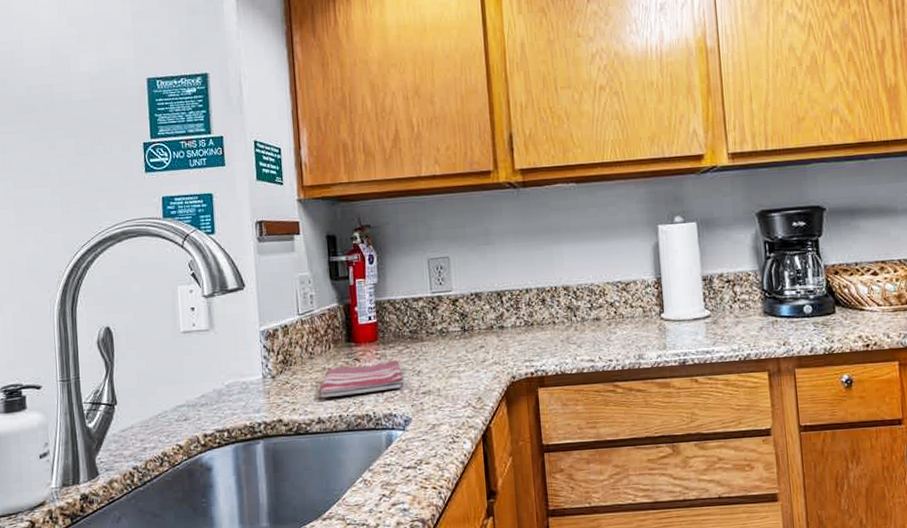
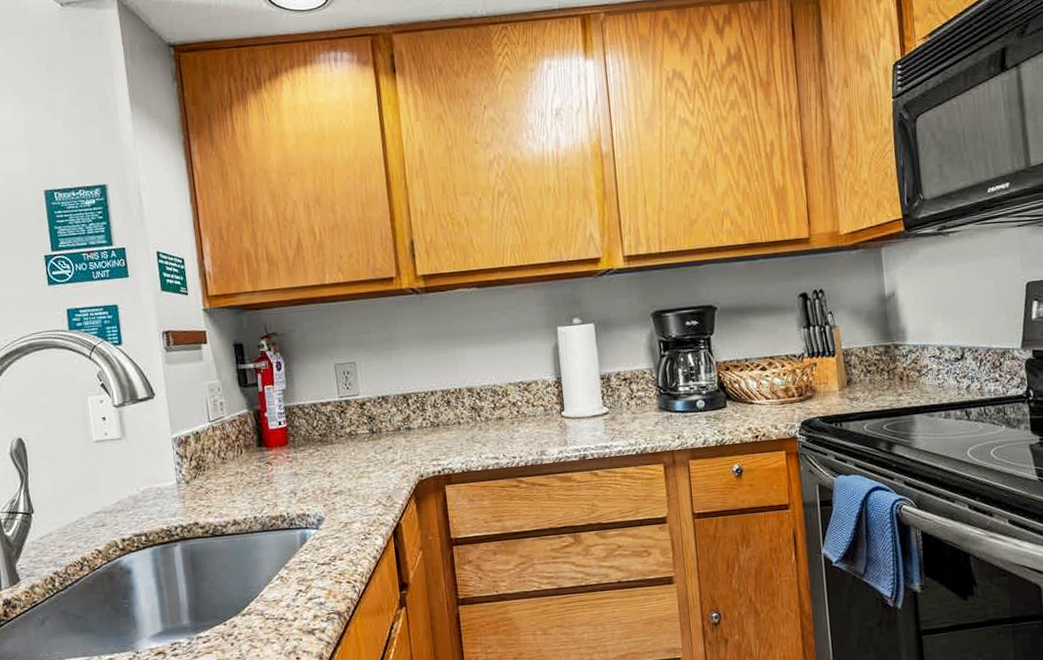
dish towel: present [320,359,404,399] -> none [234,462,315,501]

